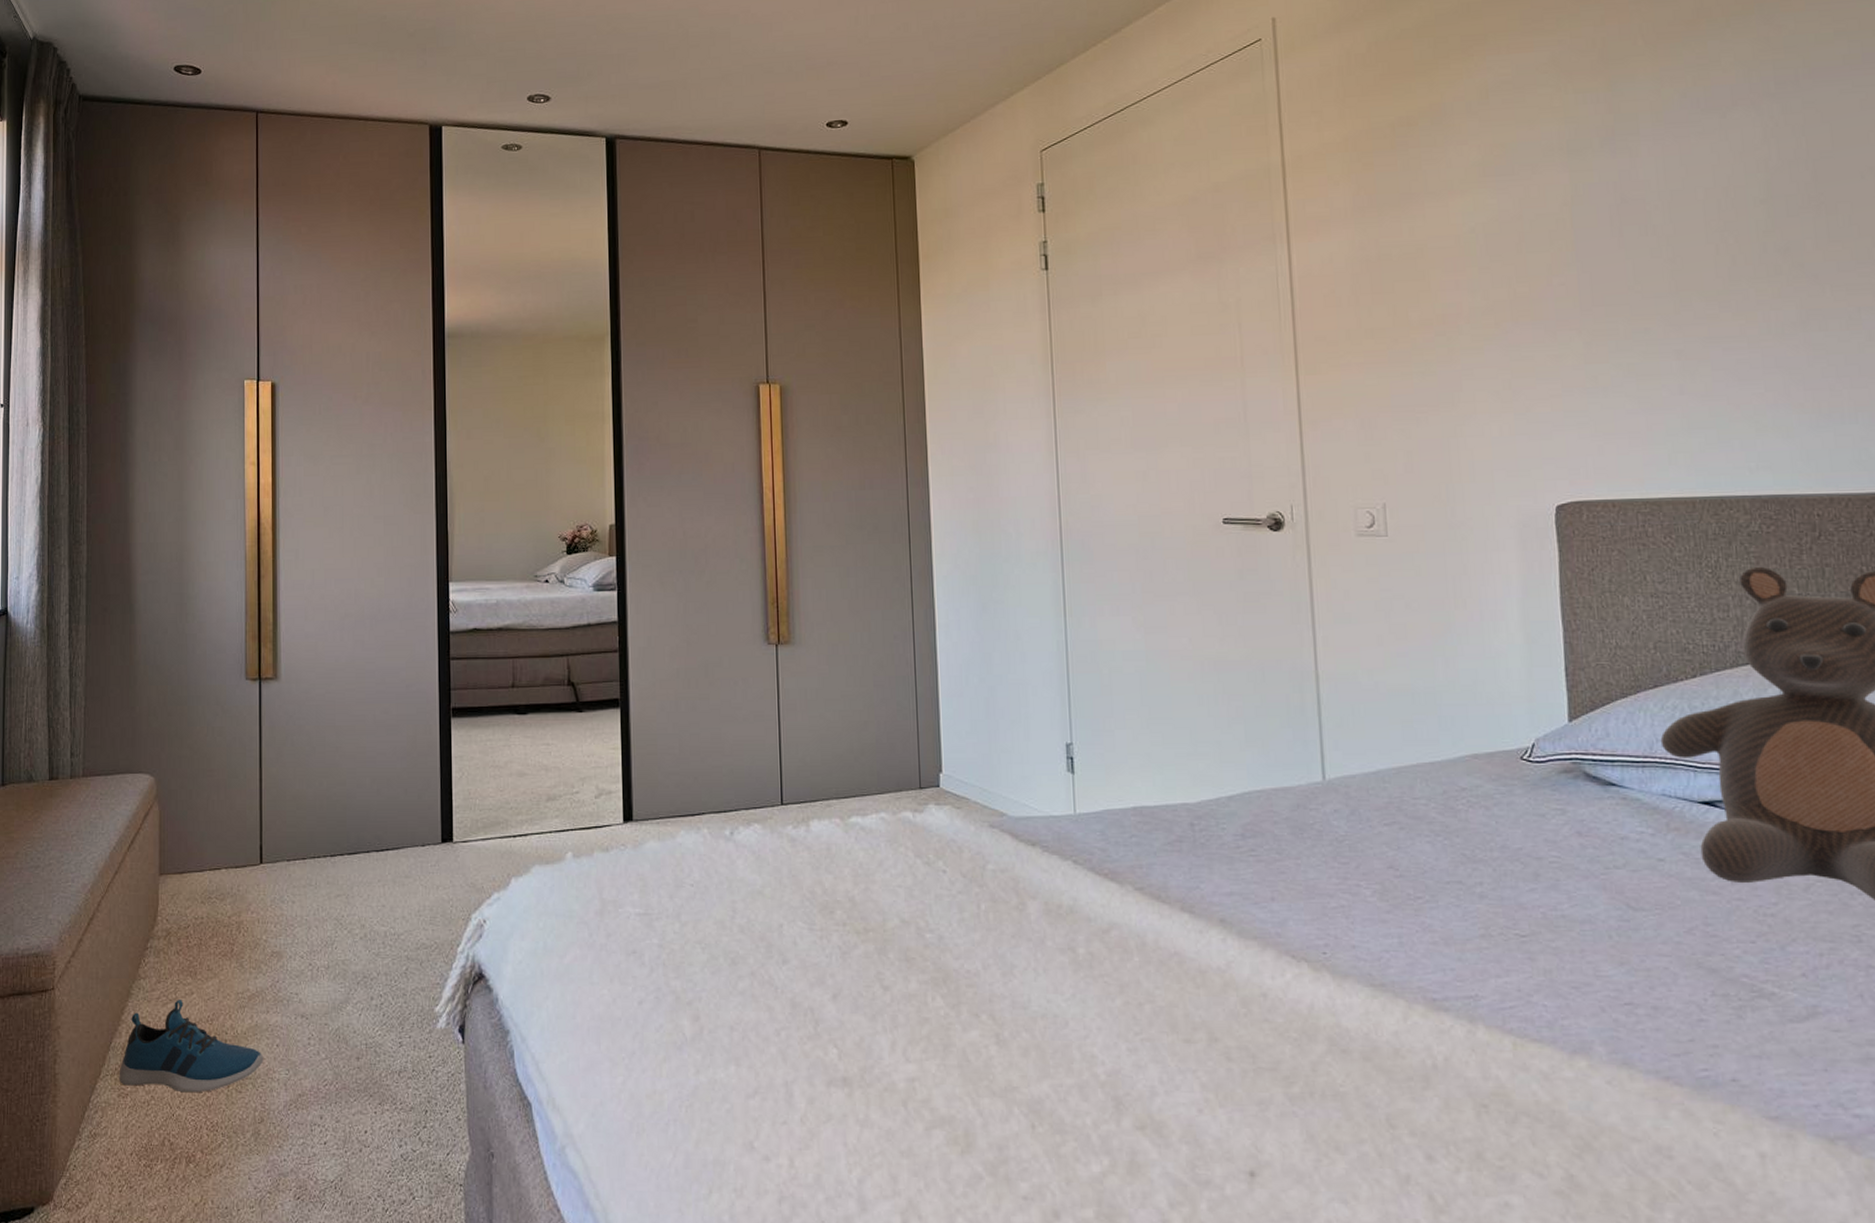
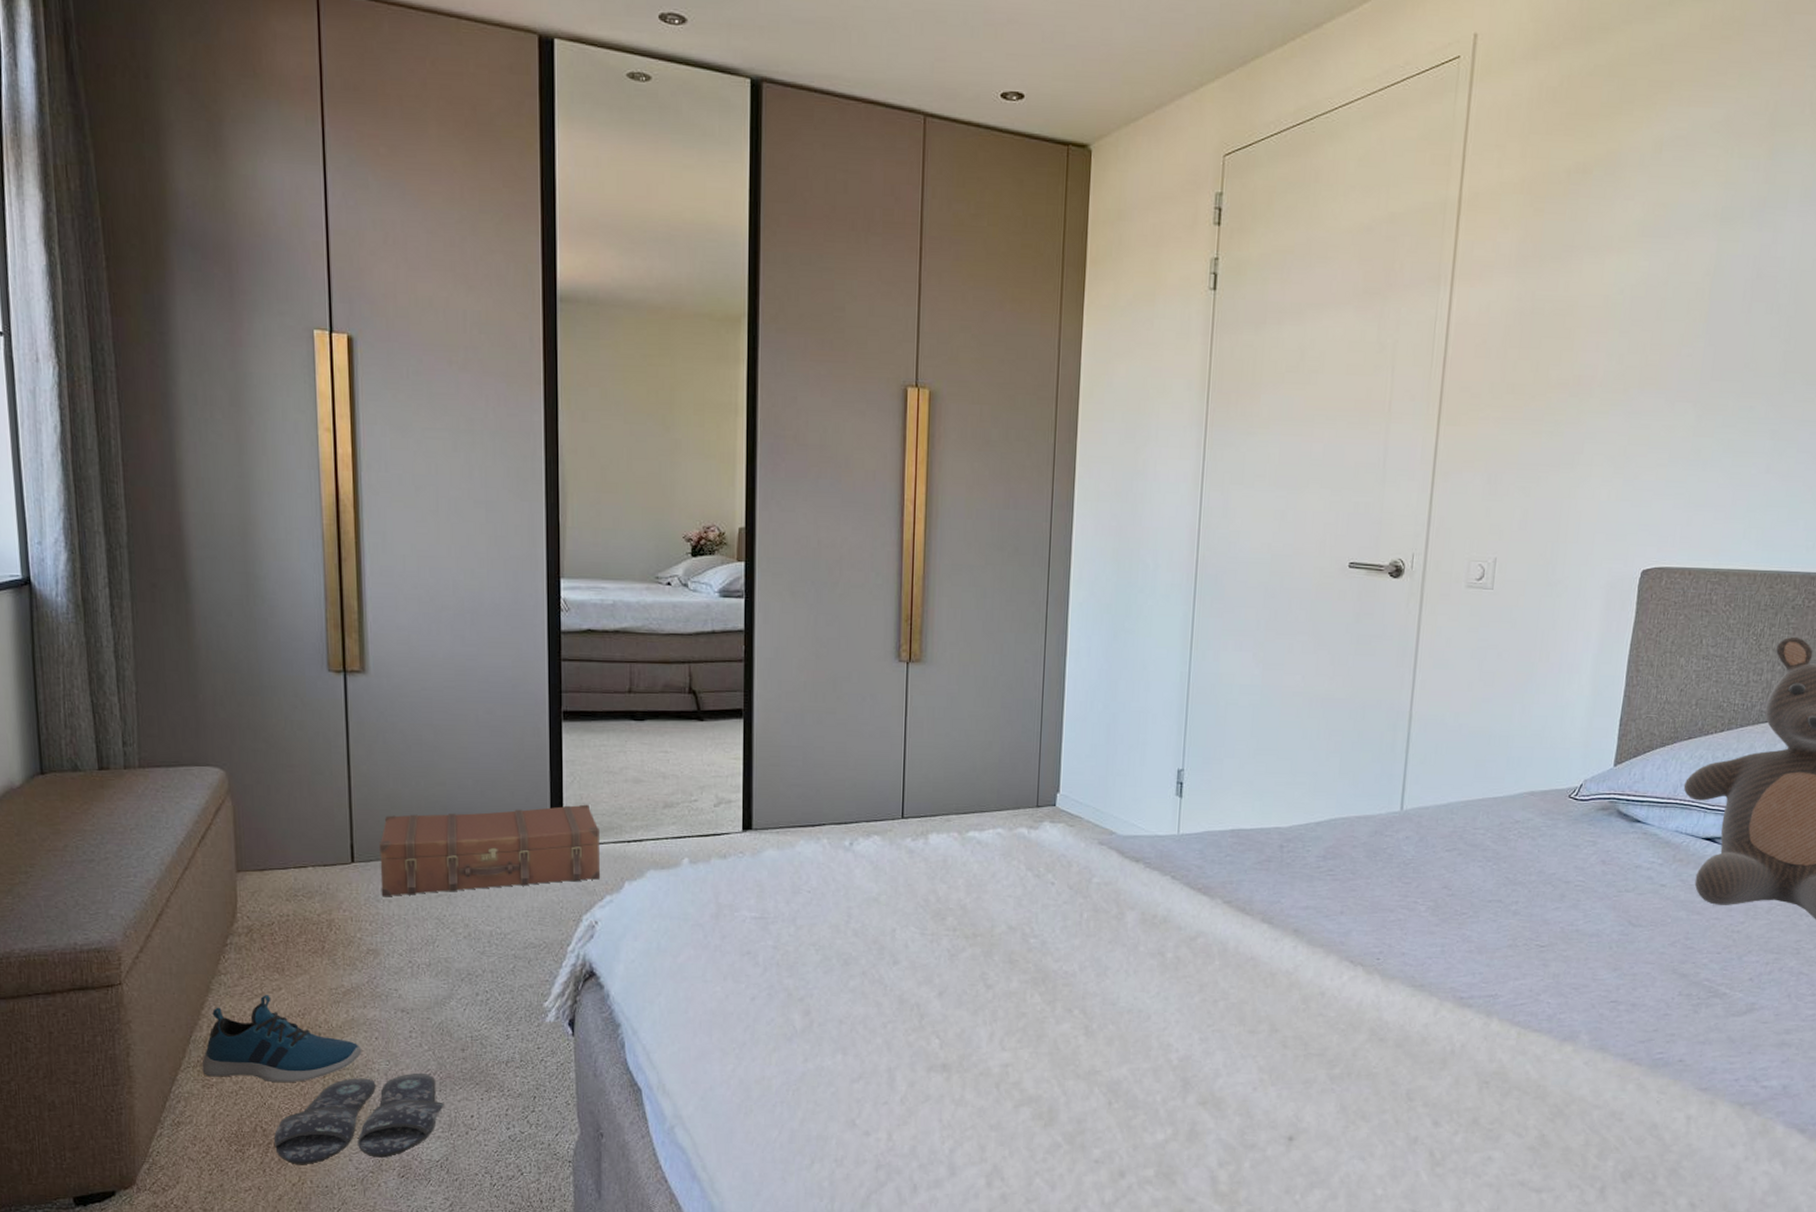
slippers: none [180,1083,339,1182] -> present [274,1072,444,1164]
suitcase: none [285,799,489,898] -> present [379,804,601,897]

